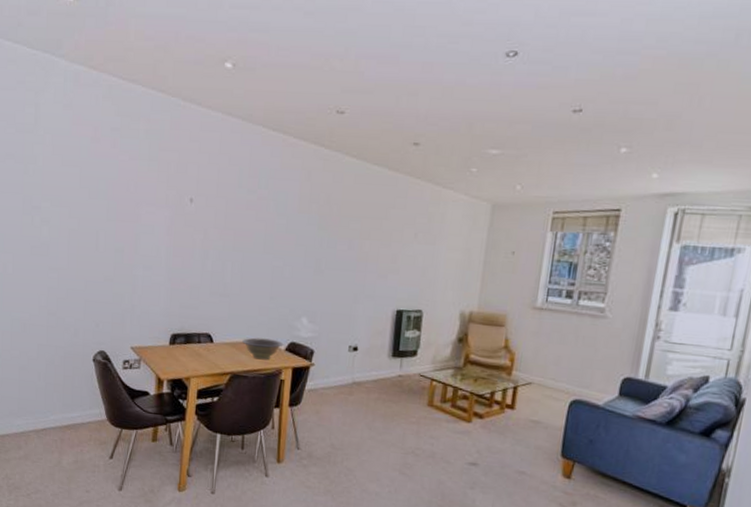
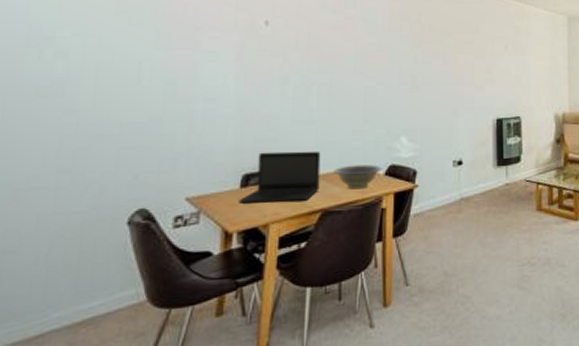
laptop: none [168,317,232,363] -> present [238,151,321,204]

